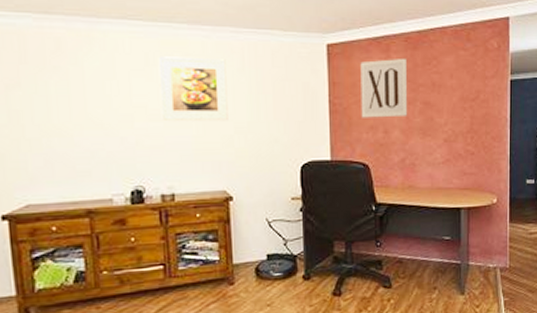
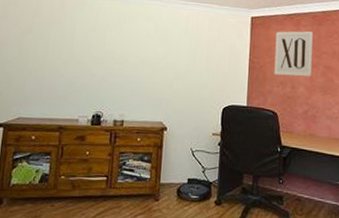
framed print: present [158,56,228,122] -> none [123,18,175,69]

